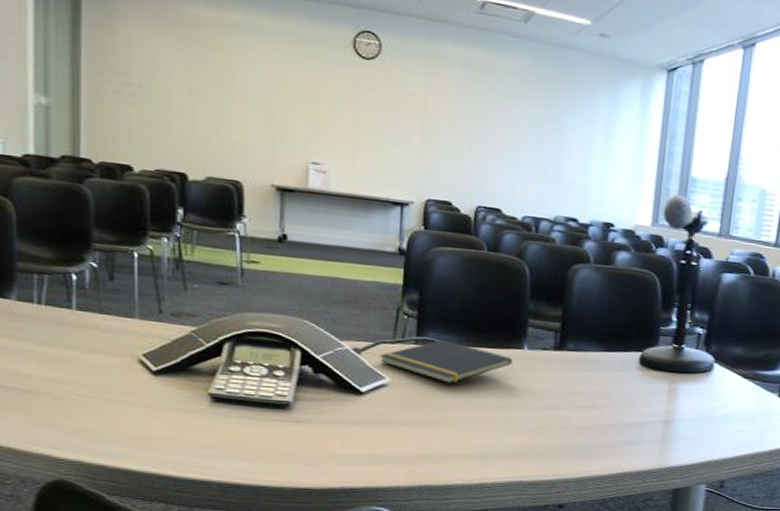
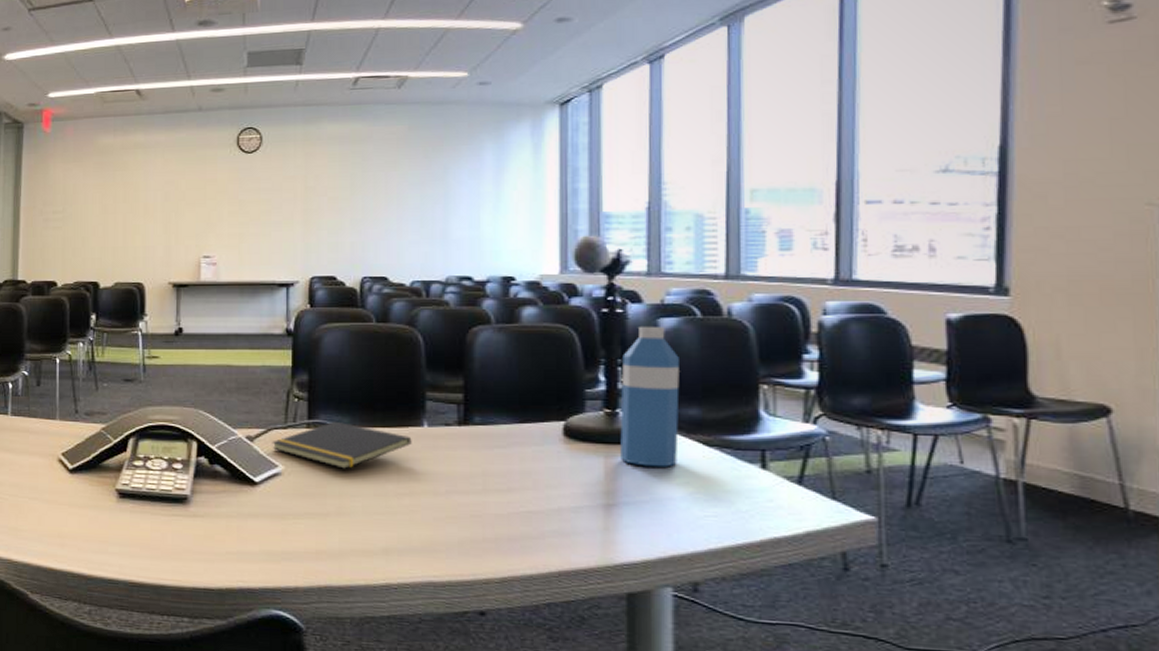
water bottle: none [681,279,734,393] -> present [620,327,680,467]

